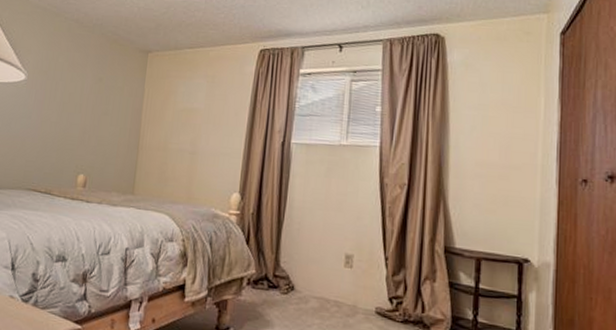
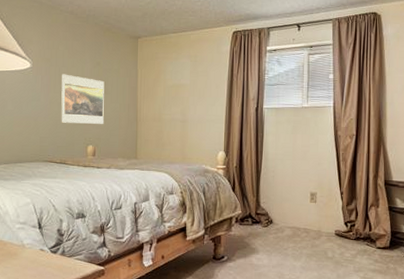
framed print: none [51,89,105,150] -> present [61,74,104,124]

